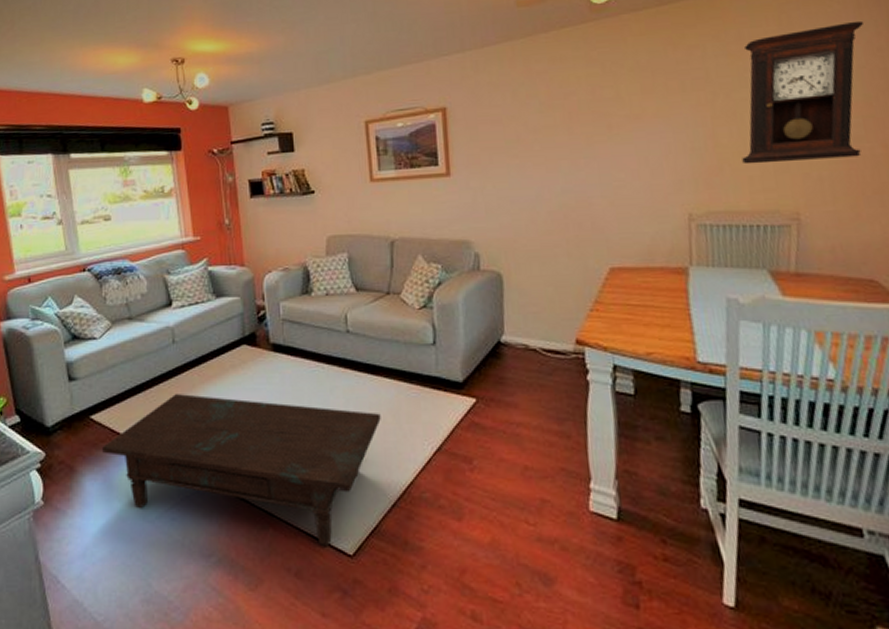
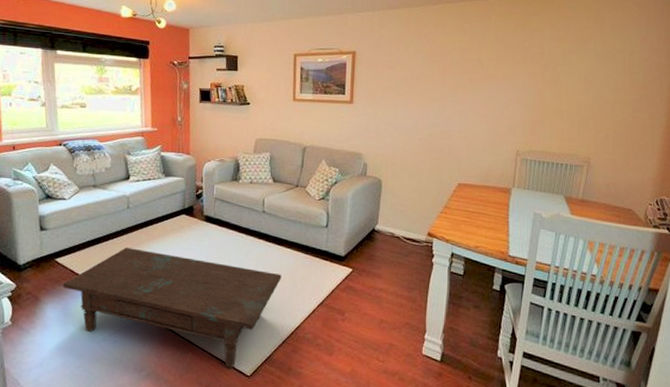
pendulum clock: present [742,20,864,165] -> none [558,27,651,123]

